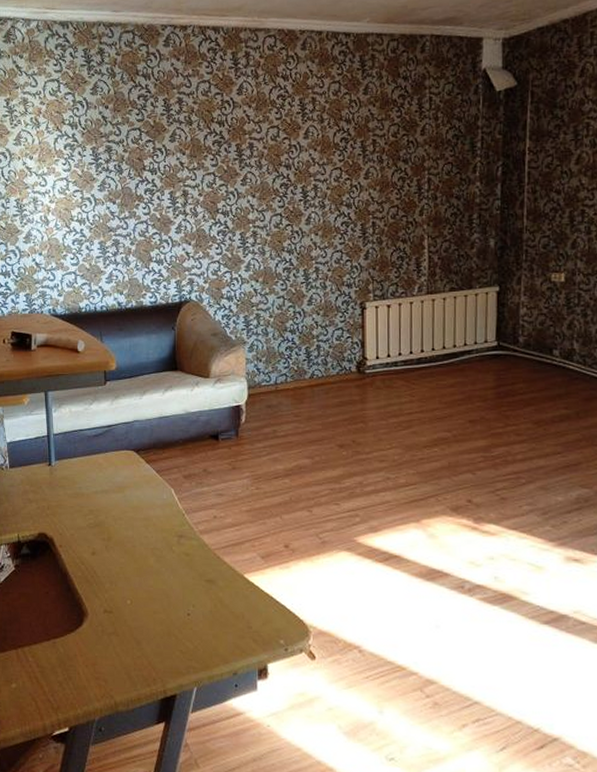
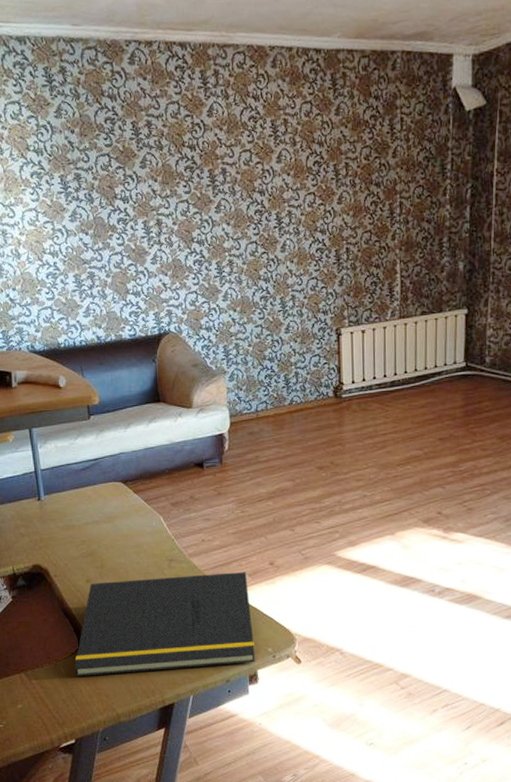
notepad: none [73,553,265,658] -> present [74,572,255,677]

